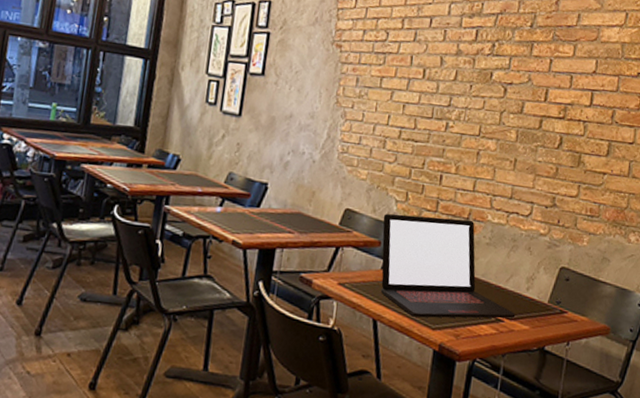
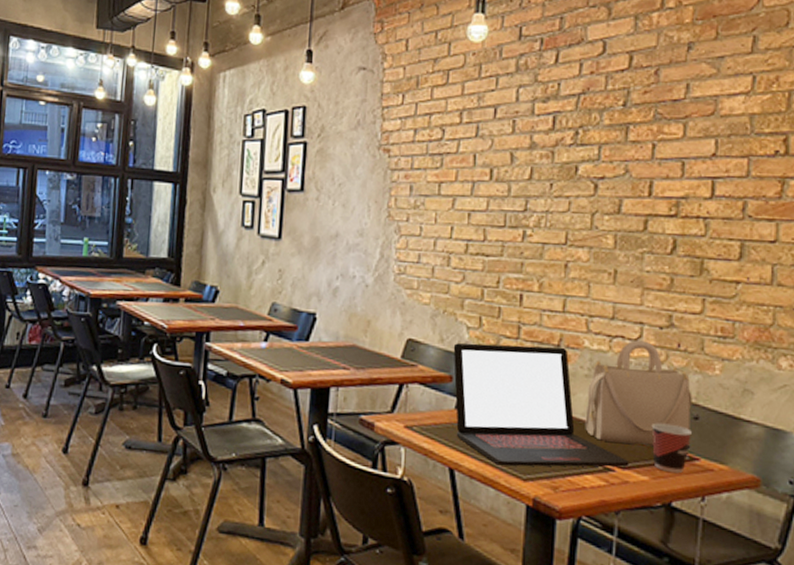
handbag: none [483,216,566,303] -> present [585,340,692,447]
cup: none [533,283,564,324] -> present [651,423,693,474]

